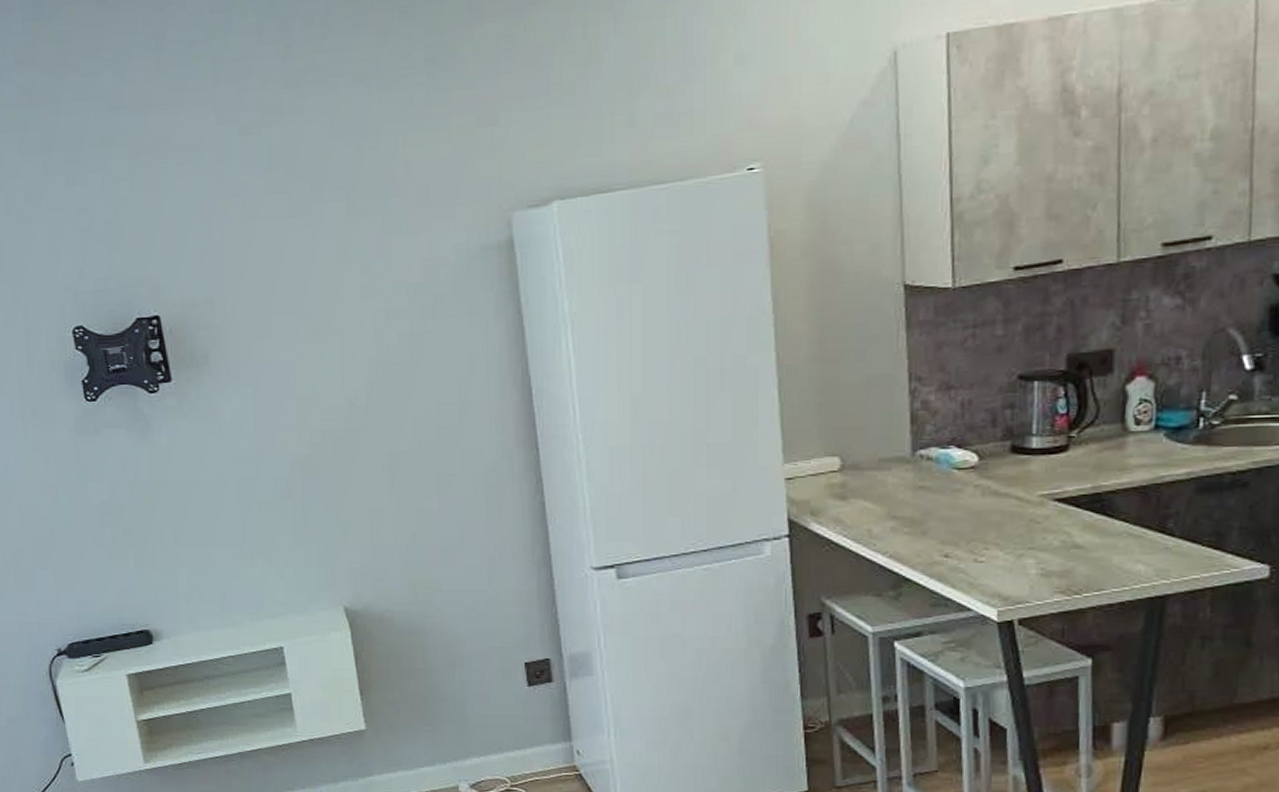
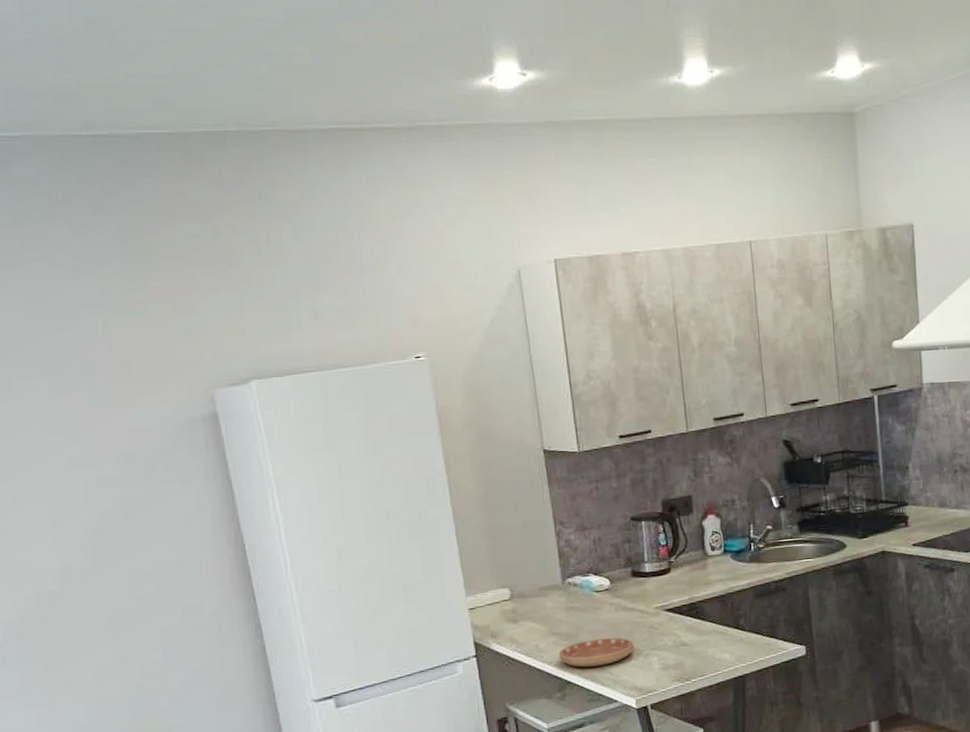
saucer: none [896,528,1003,563] -> present [558,637,634,668]

